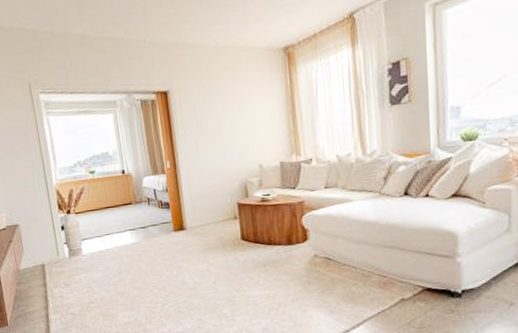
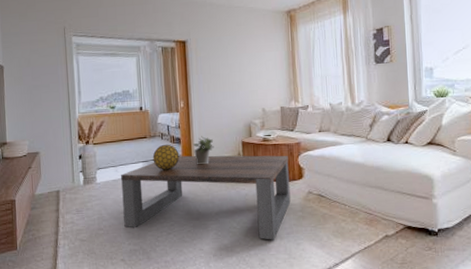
coffee table: none [108,216,295,308] -> present [121,155,291,240]
decorative ball: none [140,209,170,239] -> present [152,144,180,170]
potted plant: none [183,198,207,231] -> present [192,135,214,165]

